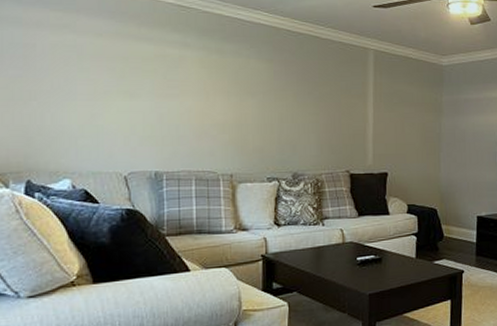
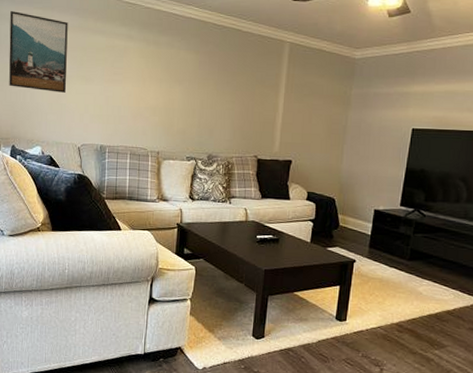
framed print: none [15,13,102,111] -> present [9,11,68,93]

